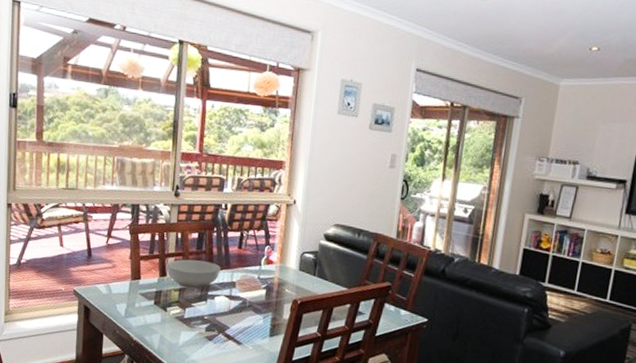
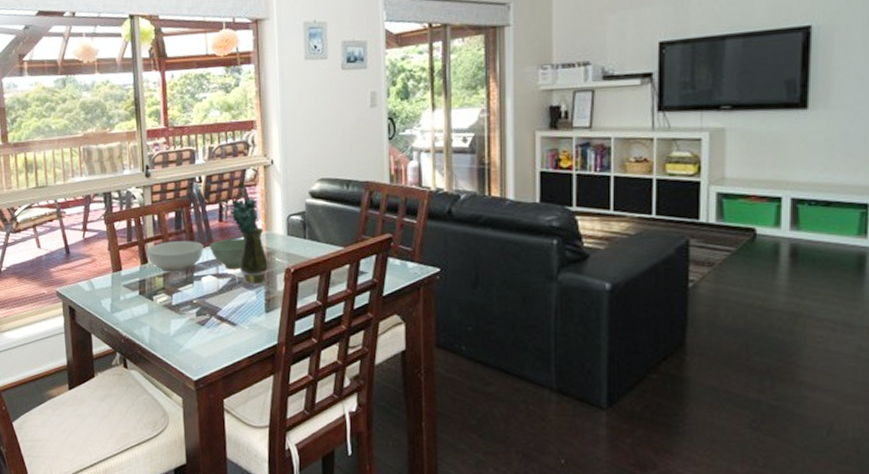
bowl: none [226,265,260,295] -> present [209,238,245,270]
vase: none [249,226,279,310] -> present [229,194,269,284]

